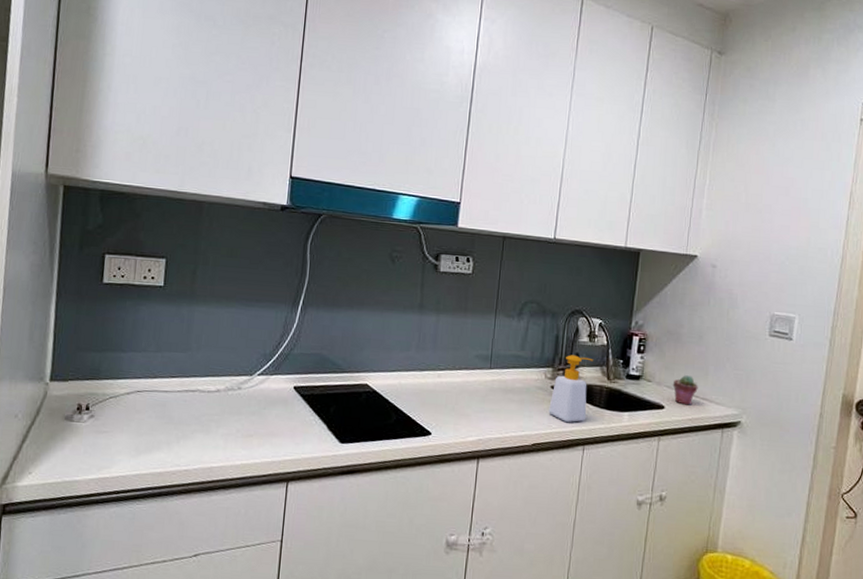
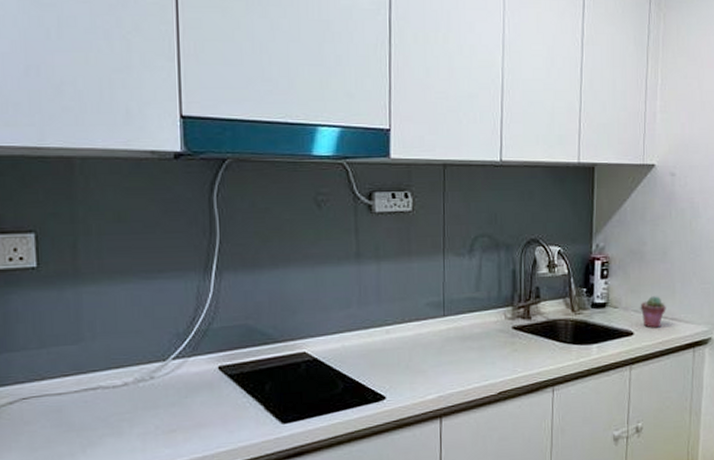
soap bottle: present [548,355,594,422] -> none [512,289,556,364]

